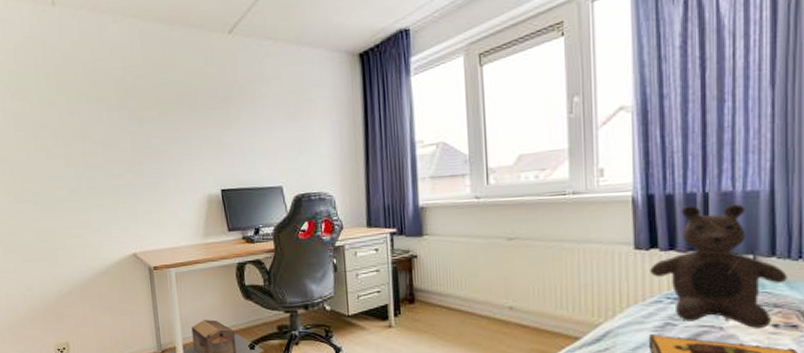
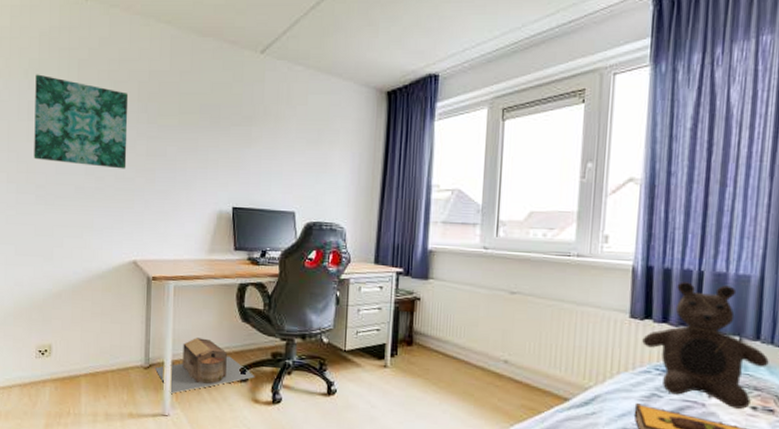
wall art: none [16,85,114,169] -> present [34,74,129,169]

